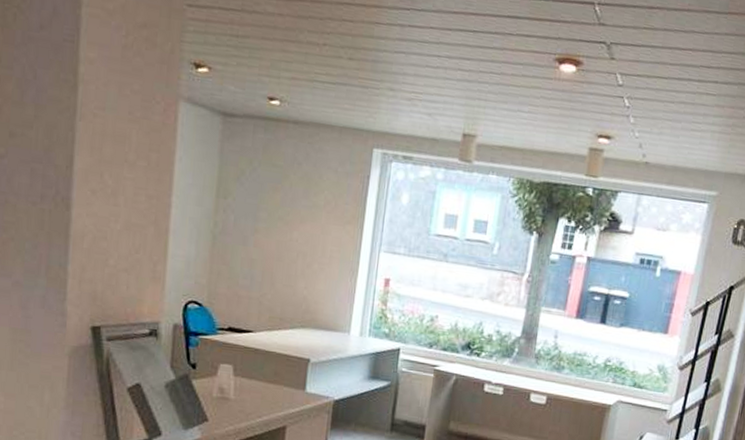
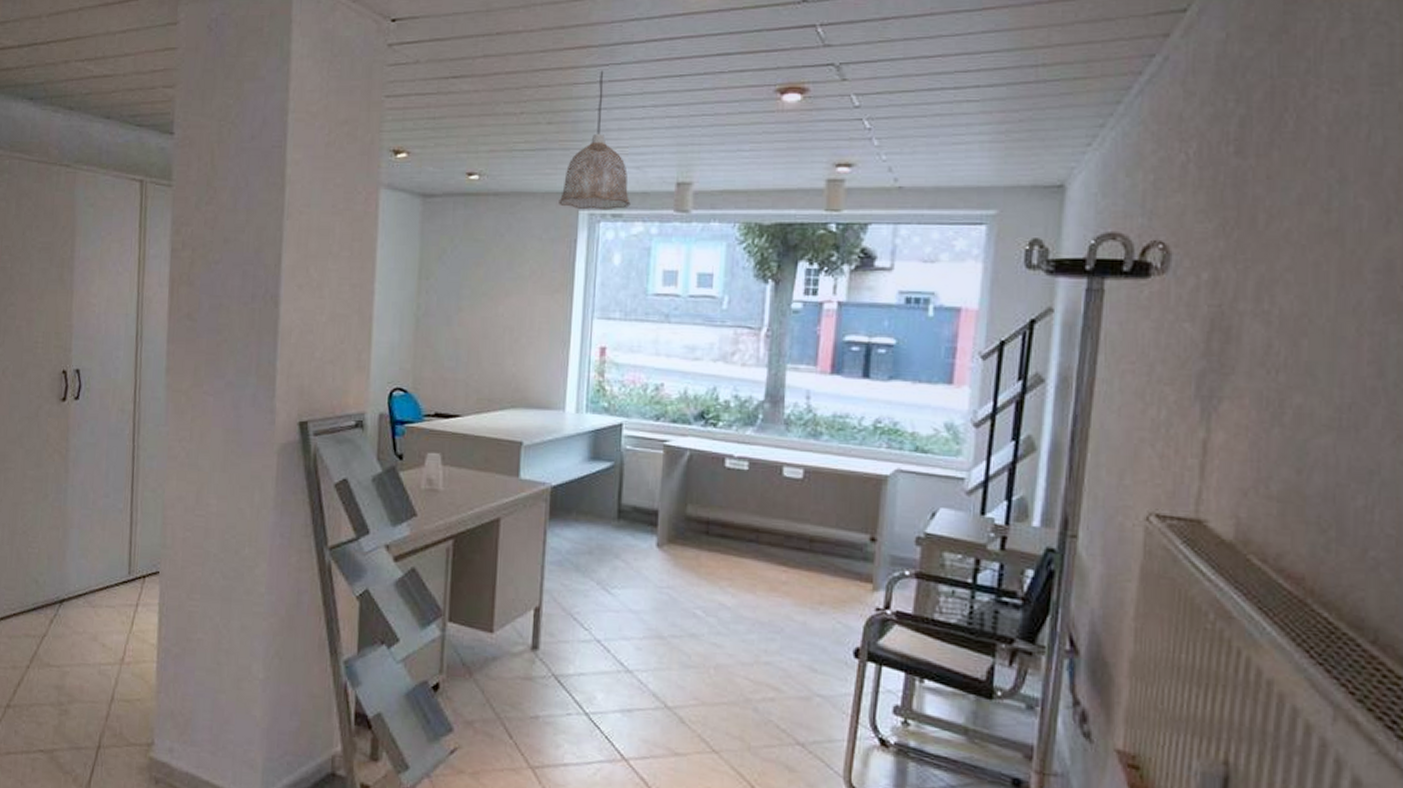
pendant lamp: none [355,14,421,152] -> present [559,70,631,211]

